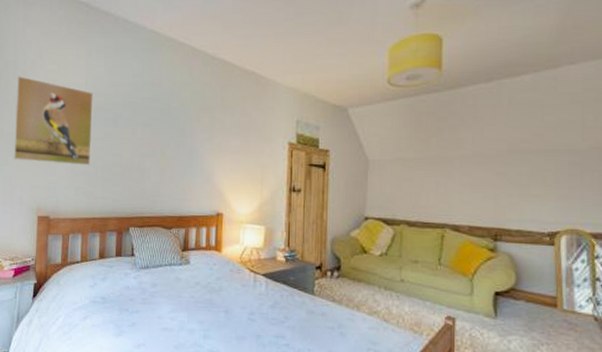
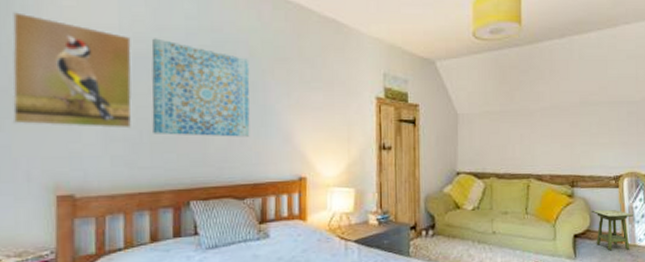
wall art: none [105,93,181,176] -> present [151,38,250,137]
side table: none [517,267,572,316] -> present [591,209,633,251]

